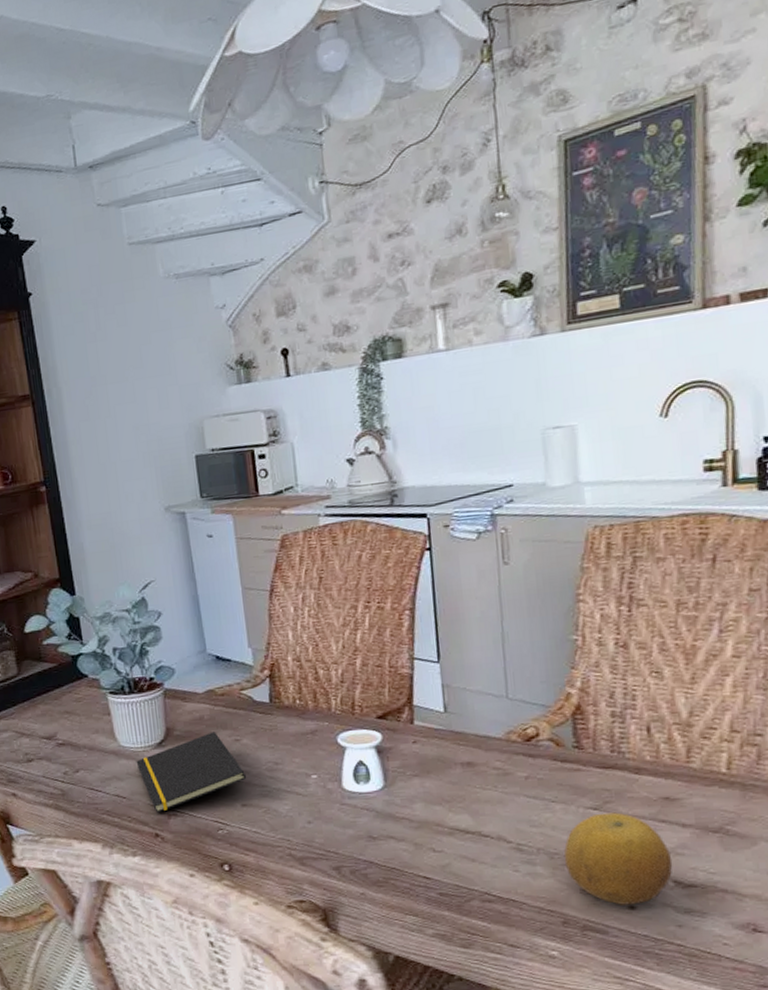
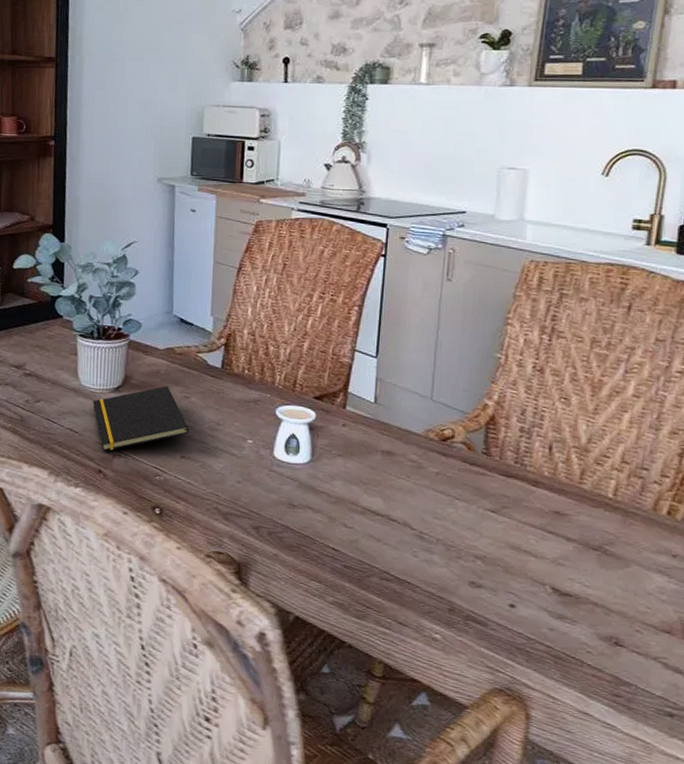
fruit: present [564,812,673,905] -> none [459,516,554,604]

